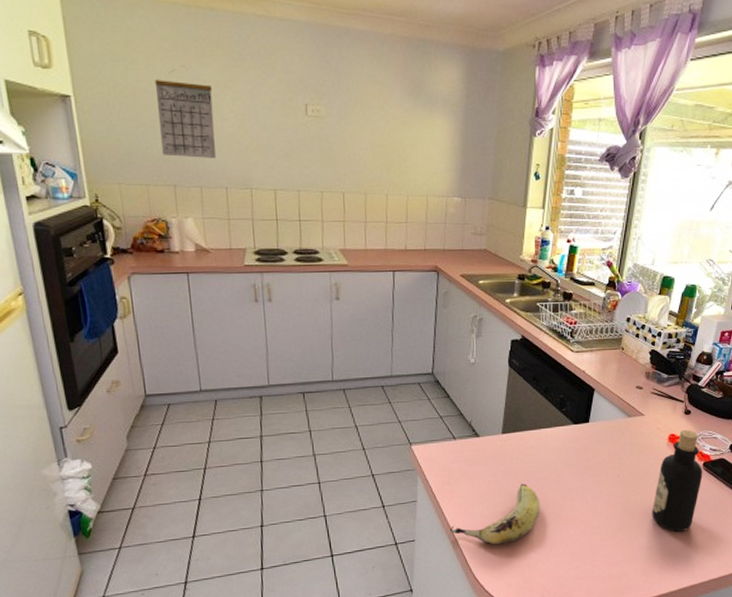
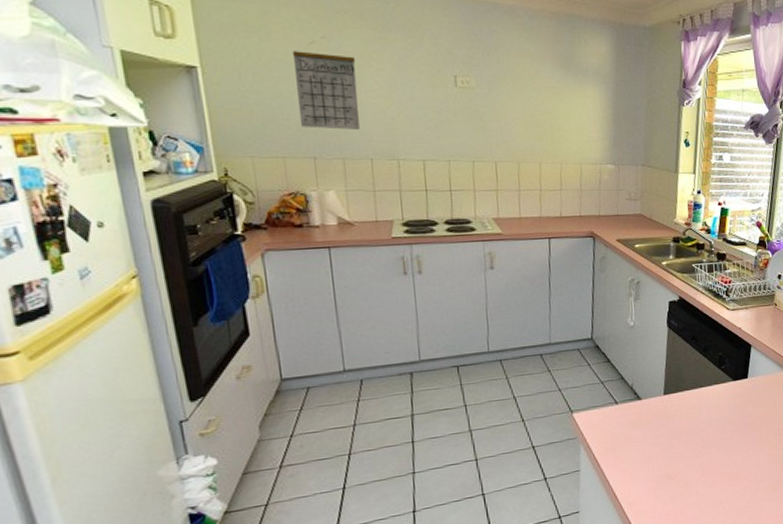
fruit: present [450,483,540,545] -> none [615,443,705,510]

